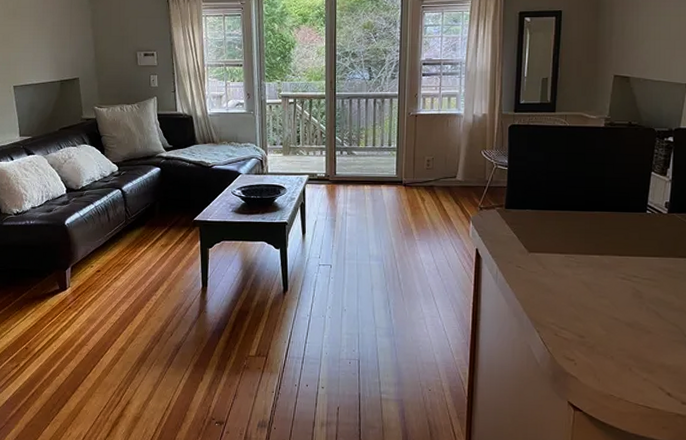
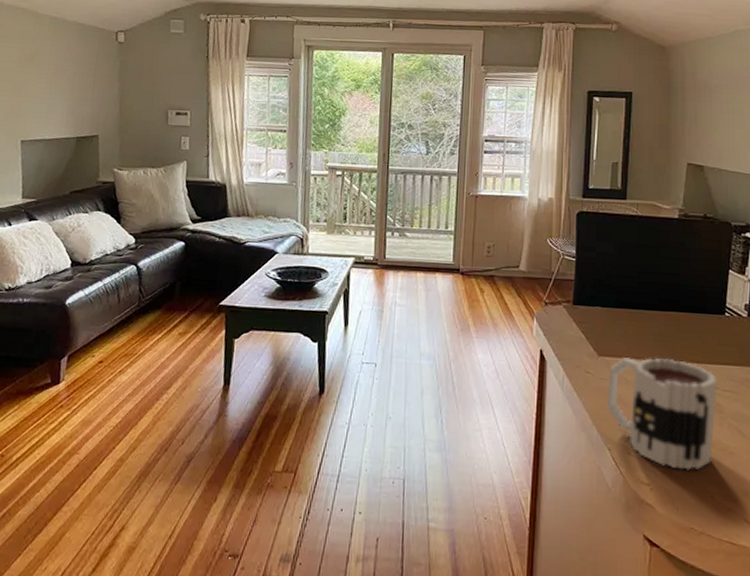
mug: none [536,252,637,348] -> present [607,357,717,470]

